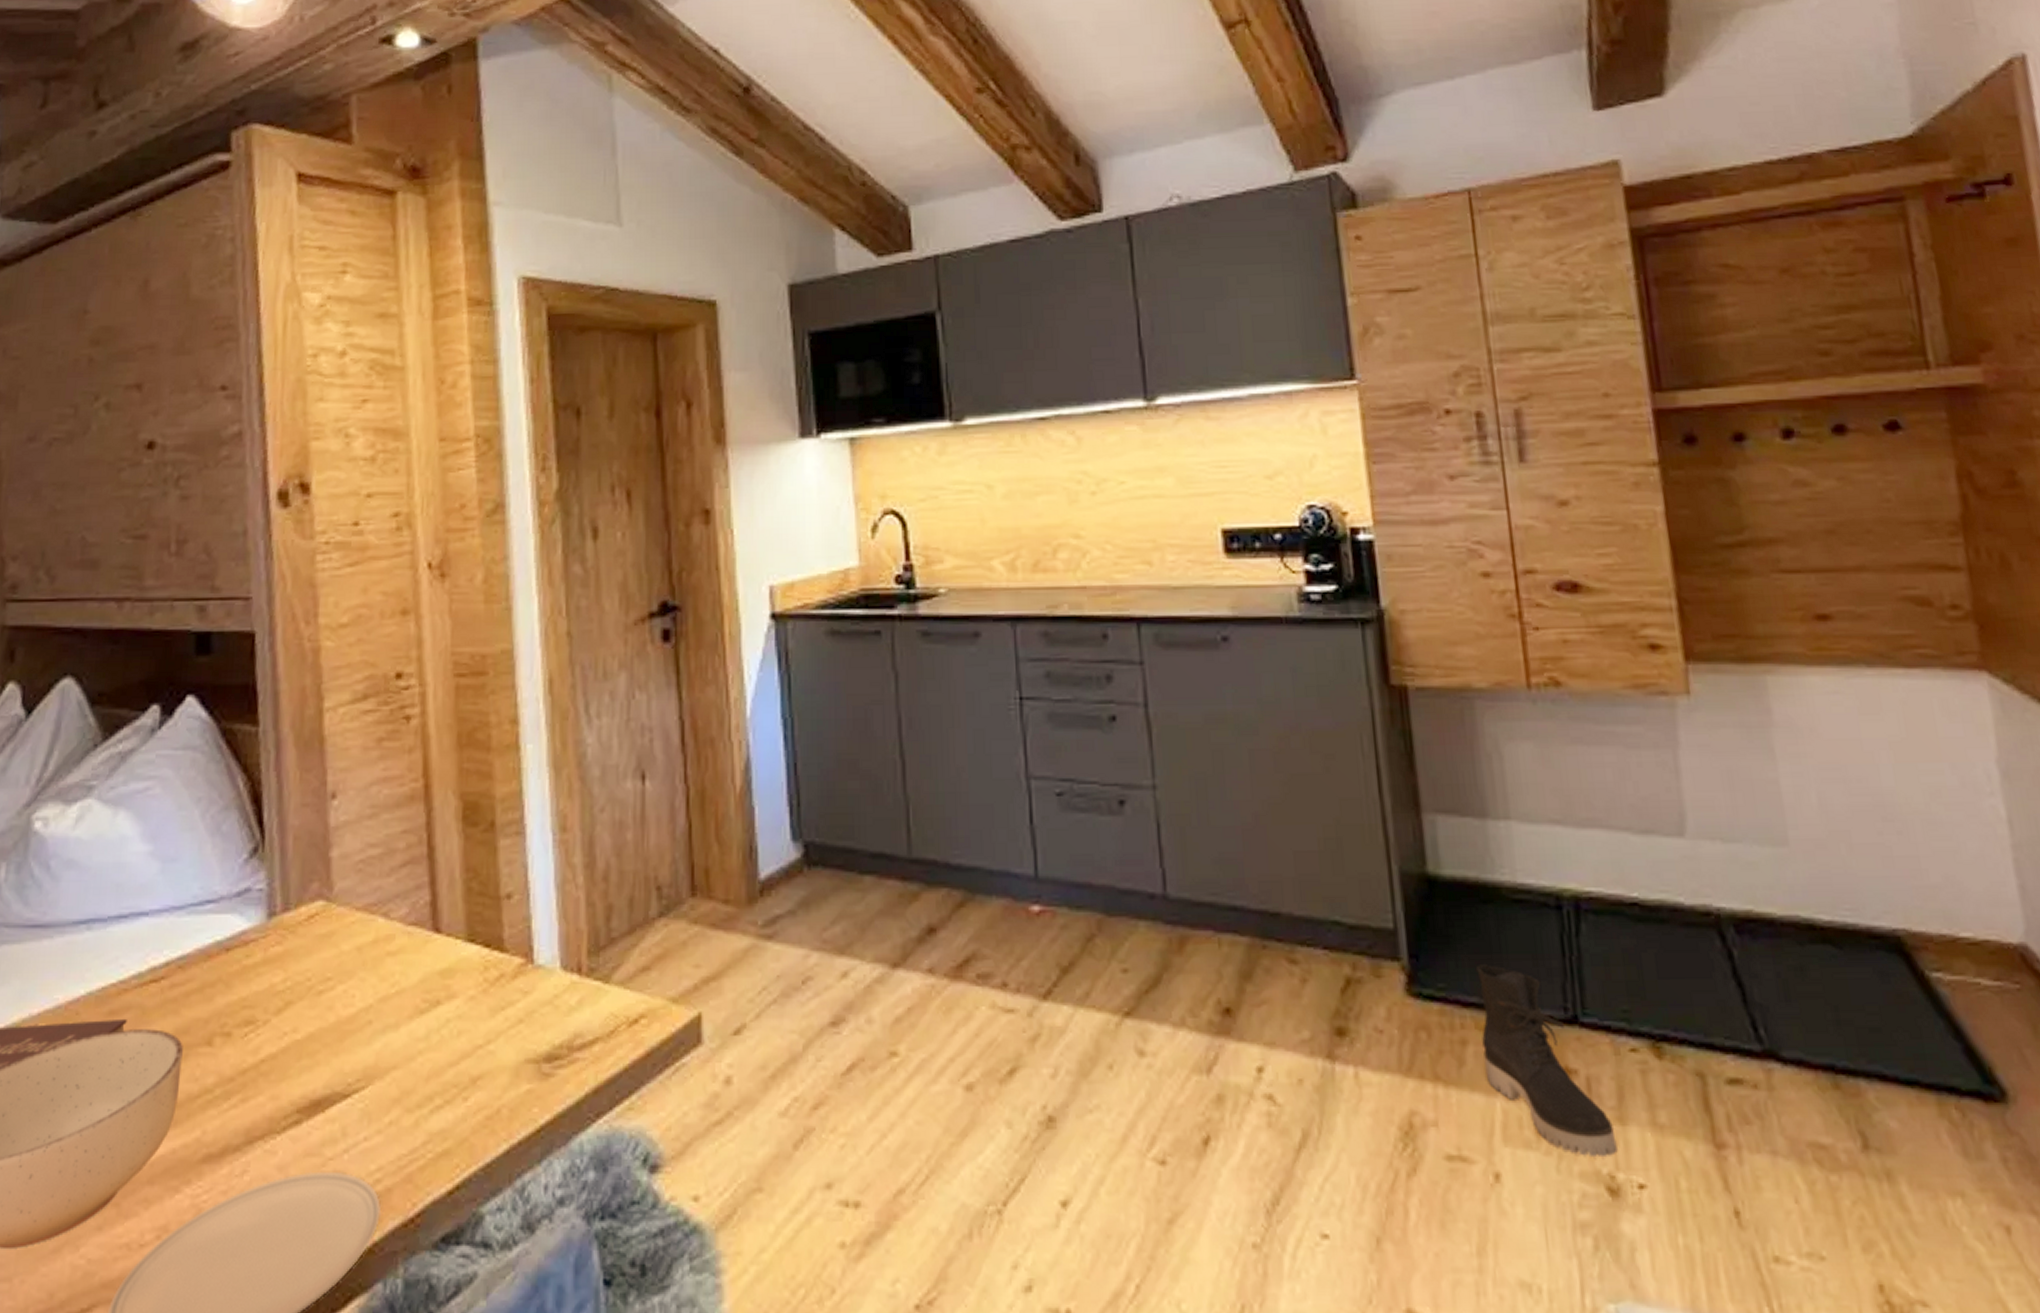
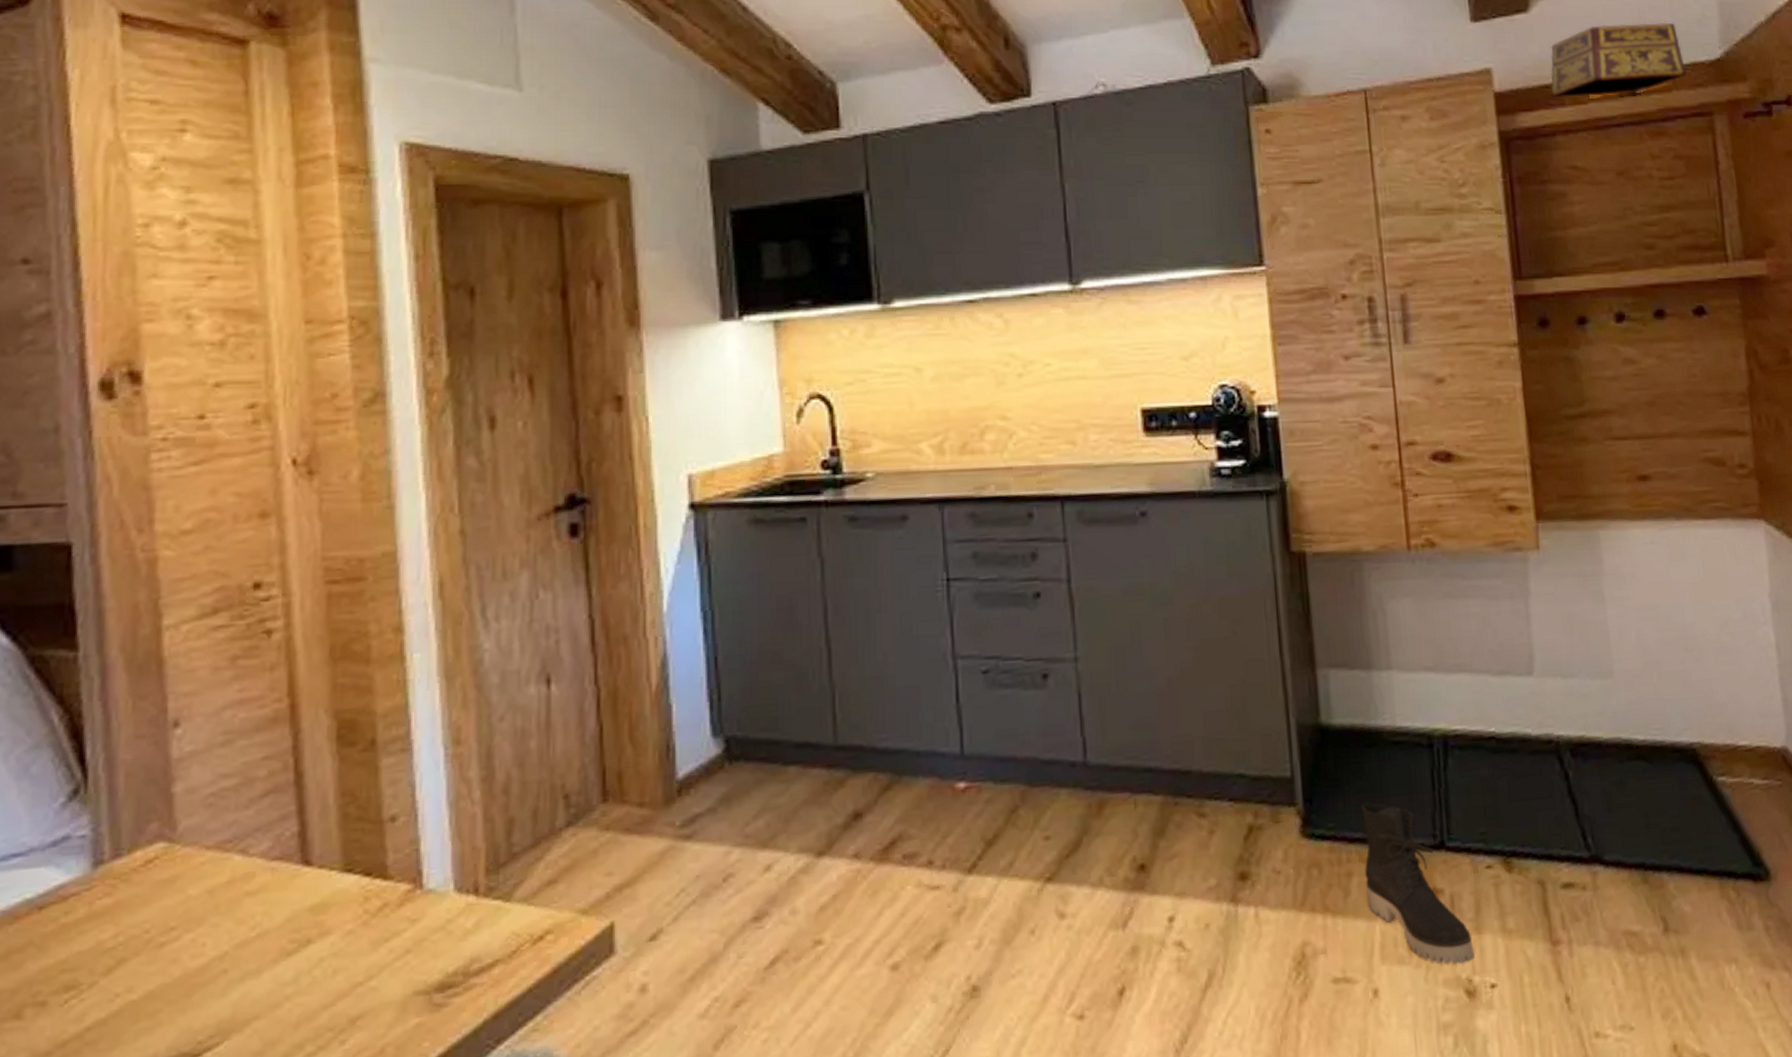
decorative box: none [1692,98,1868,188] -> present [1550,22,1687,97]

